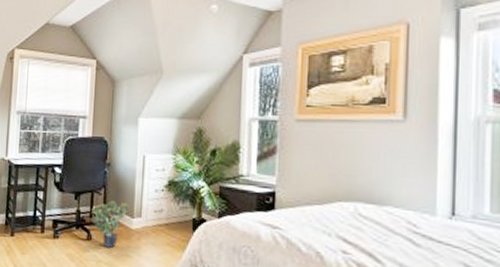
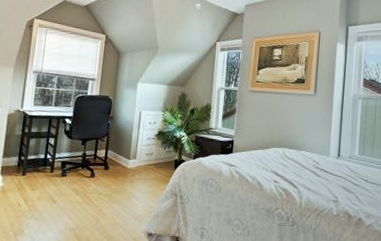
potted plant: present [90,200,130,248] -> none [94,146,128,183]

